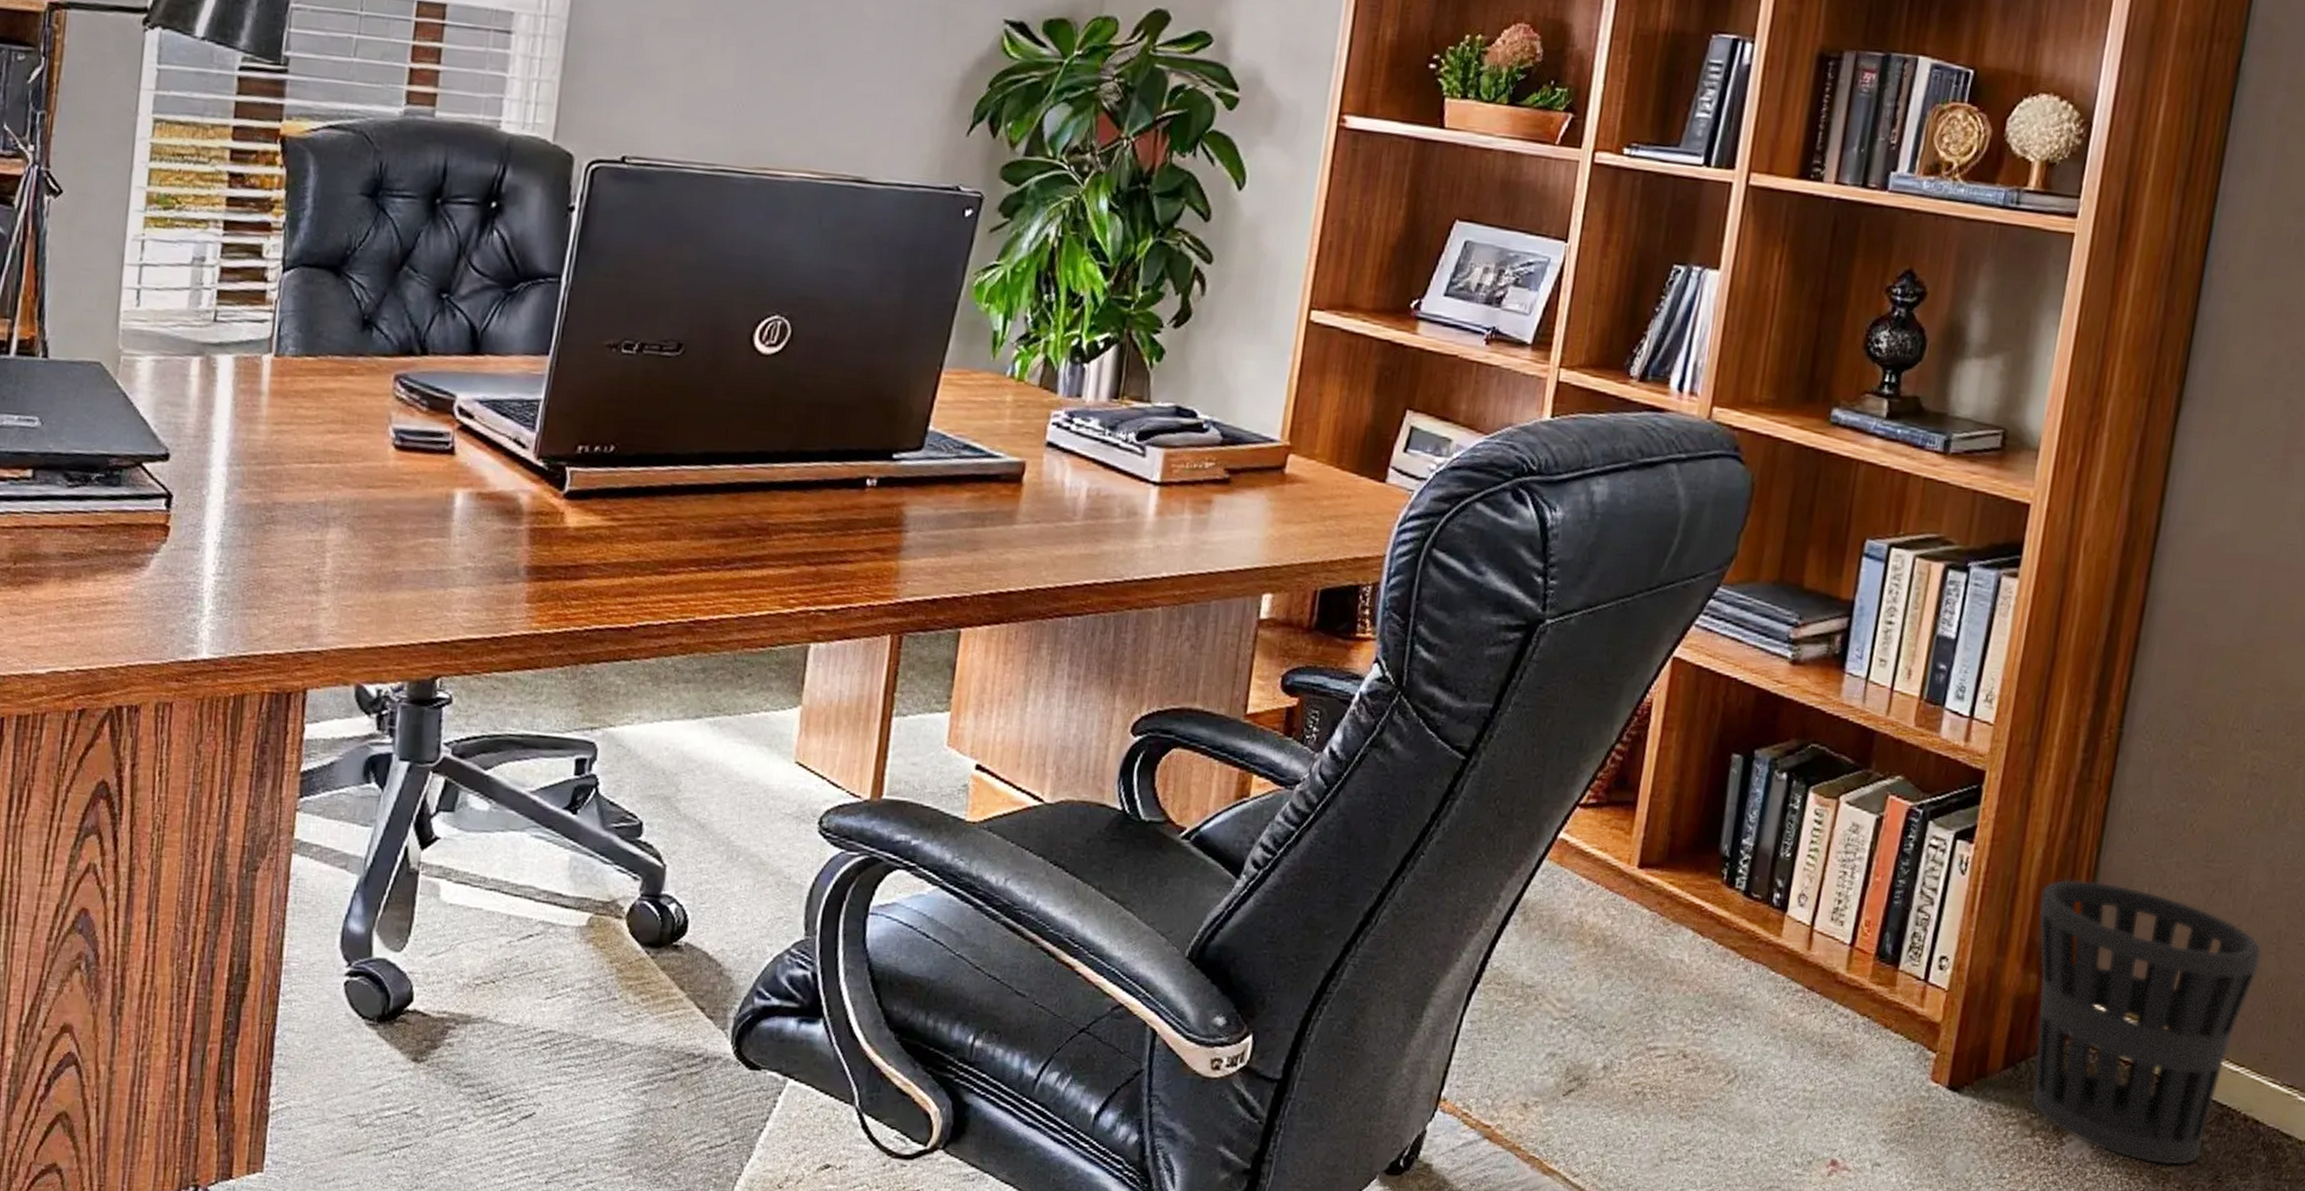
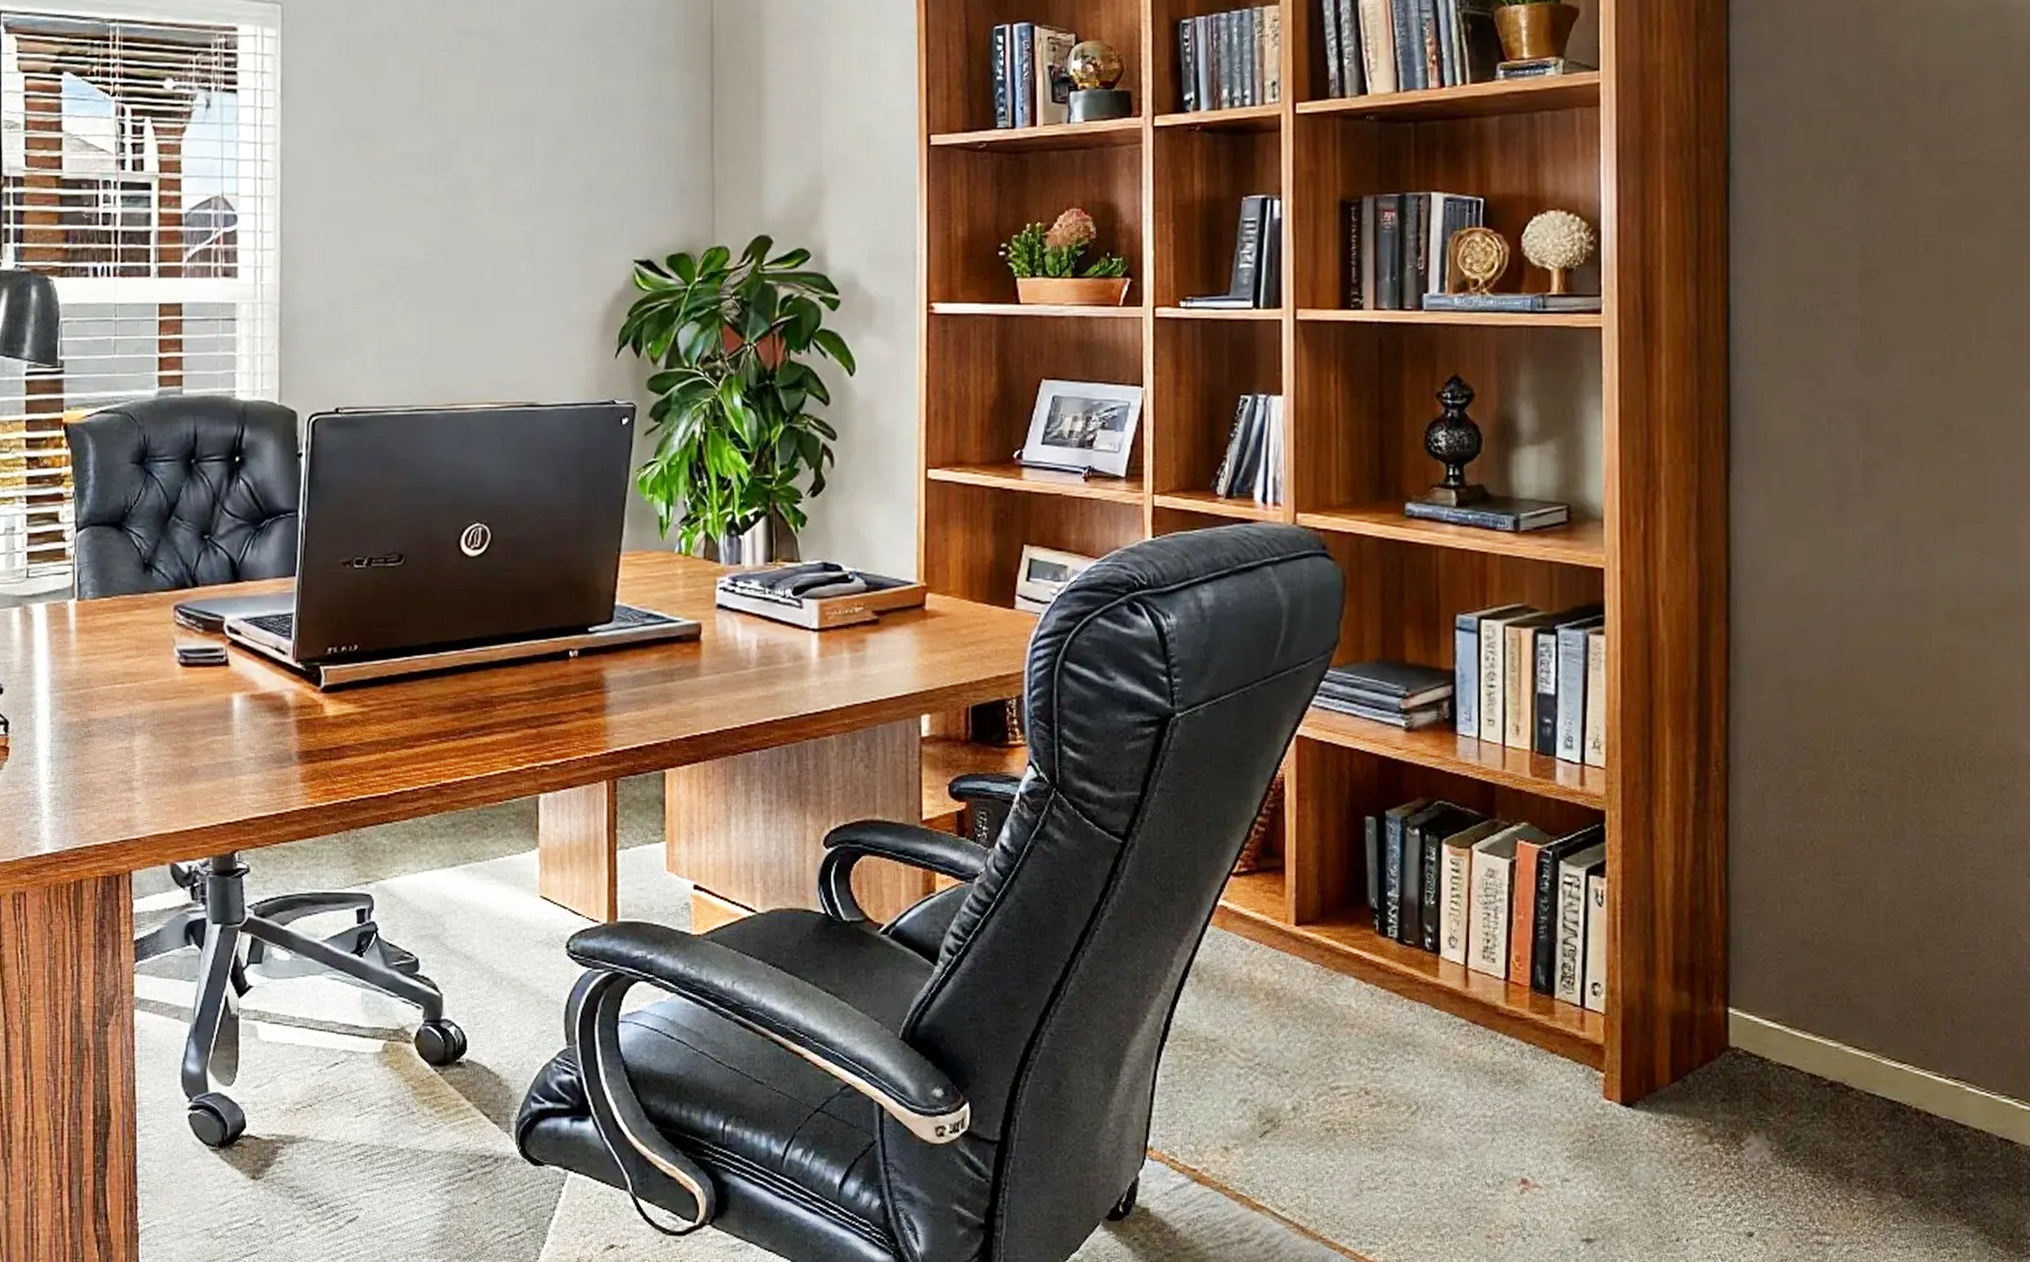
wastebasket: present [2031,879,2262,1166] -> none [1678,902,1904,1162]

